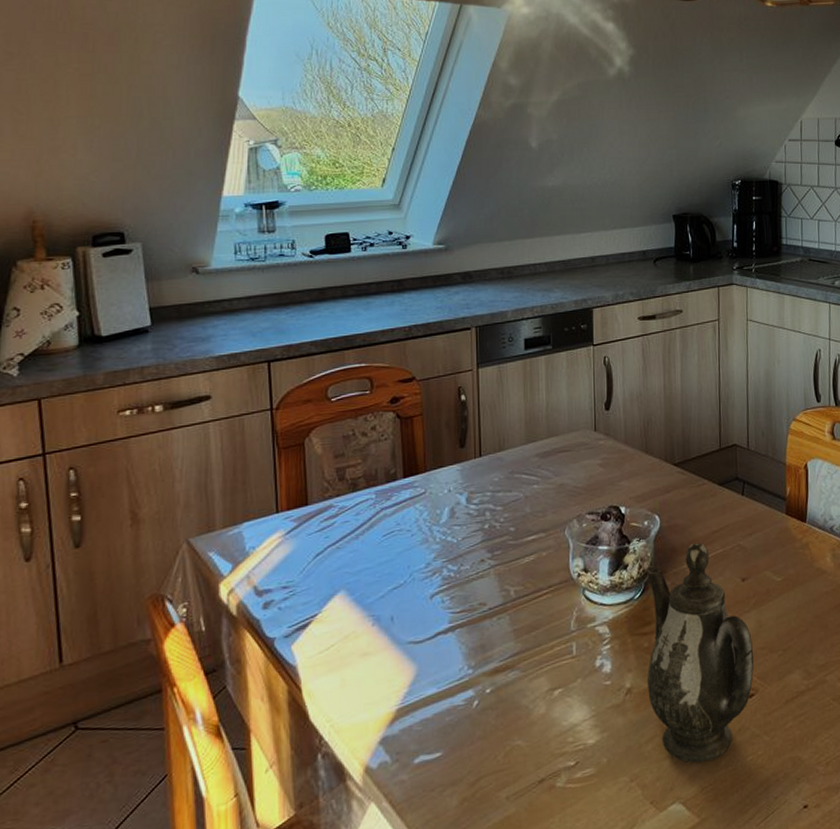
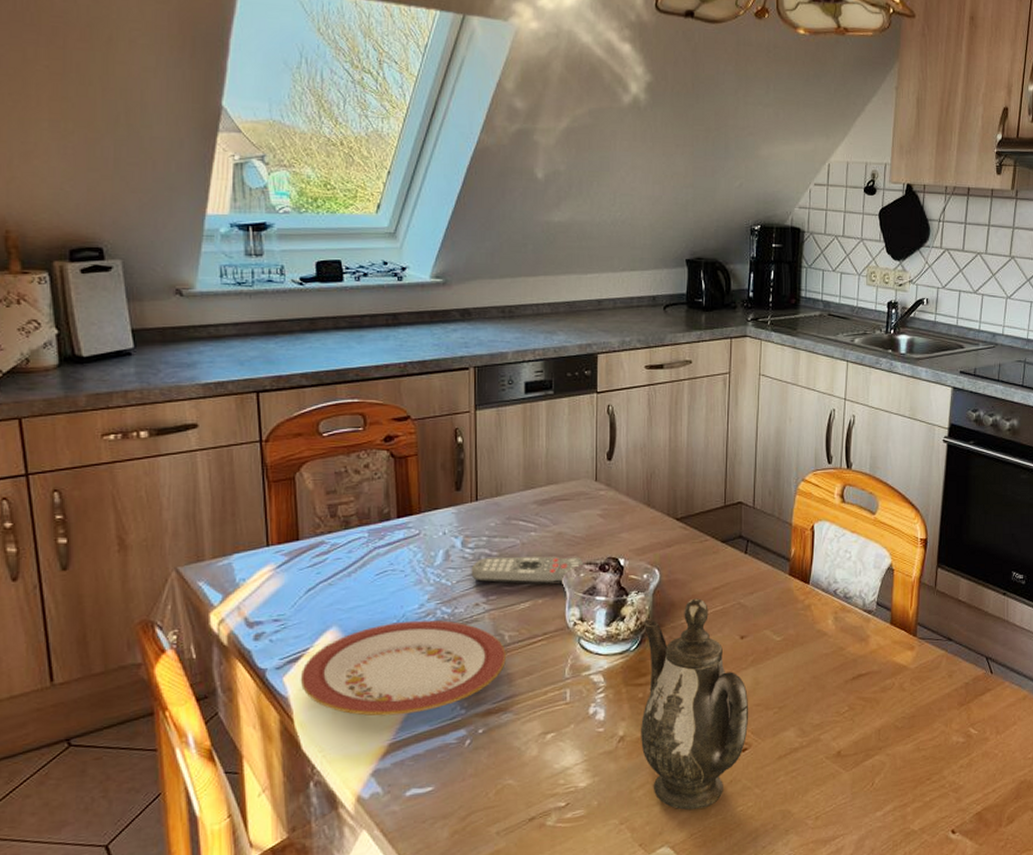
plate: none [308,578,512,681] -> present [300,620,506,716]
remote control: none [476,507,586,538] -> present [471,556,584,585]

